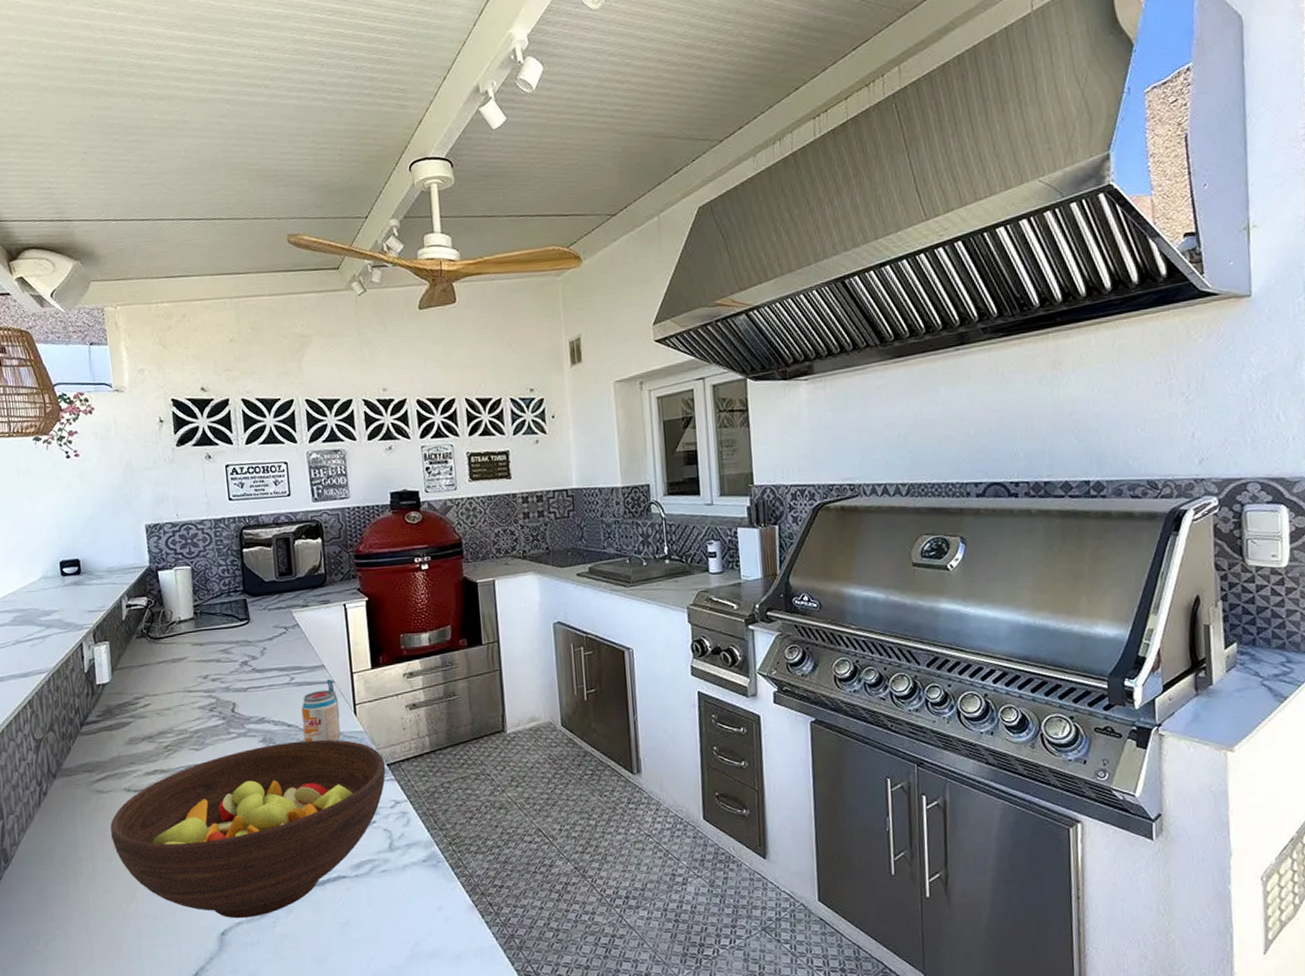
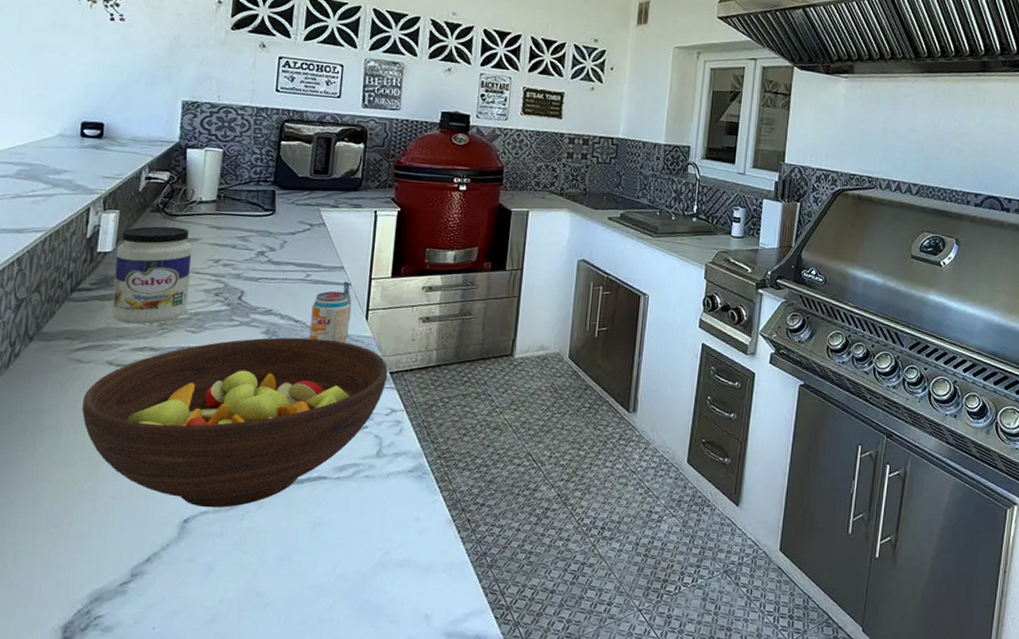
jar: none [113,649,187,750] -> present [111,226,192,325]

